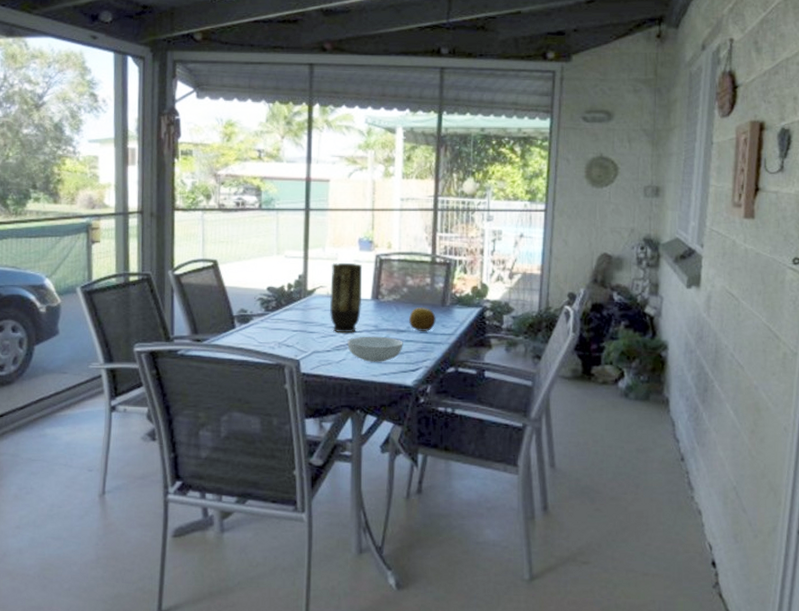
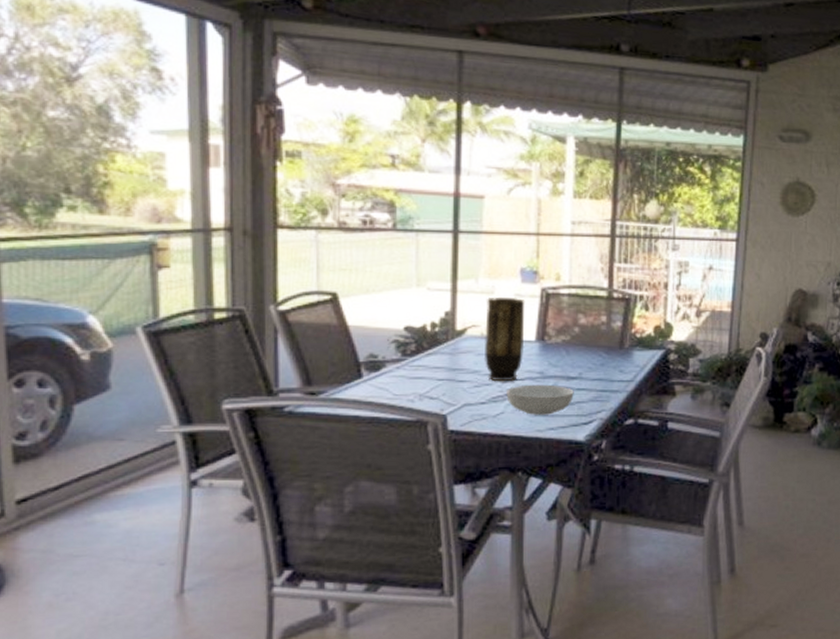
fruit: present [409,306,436,331] -> none [581,349,613,378]

